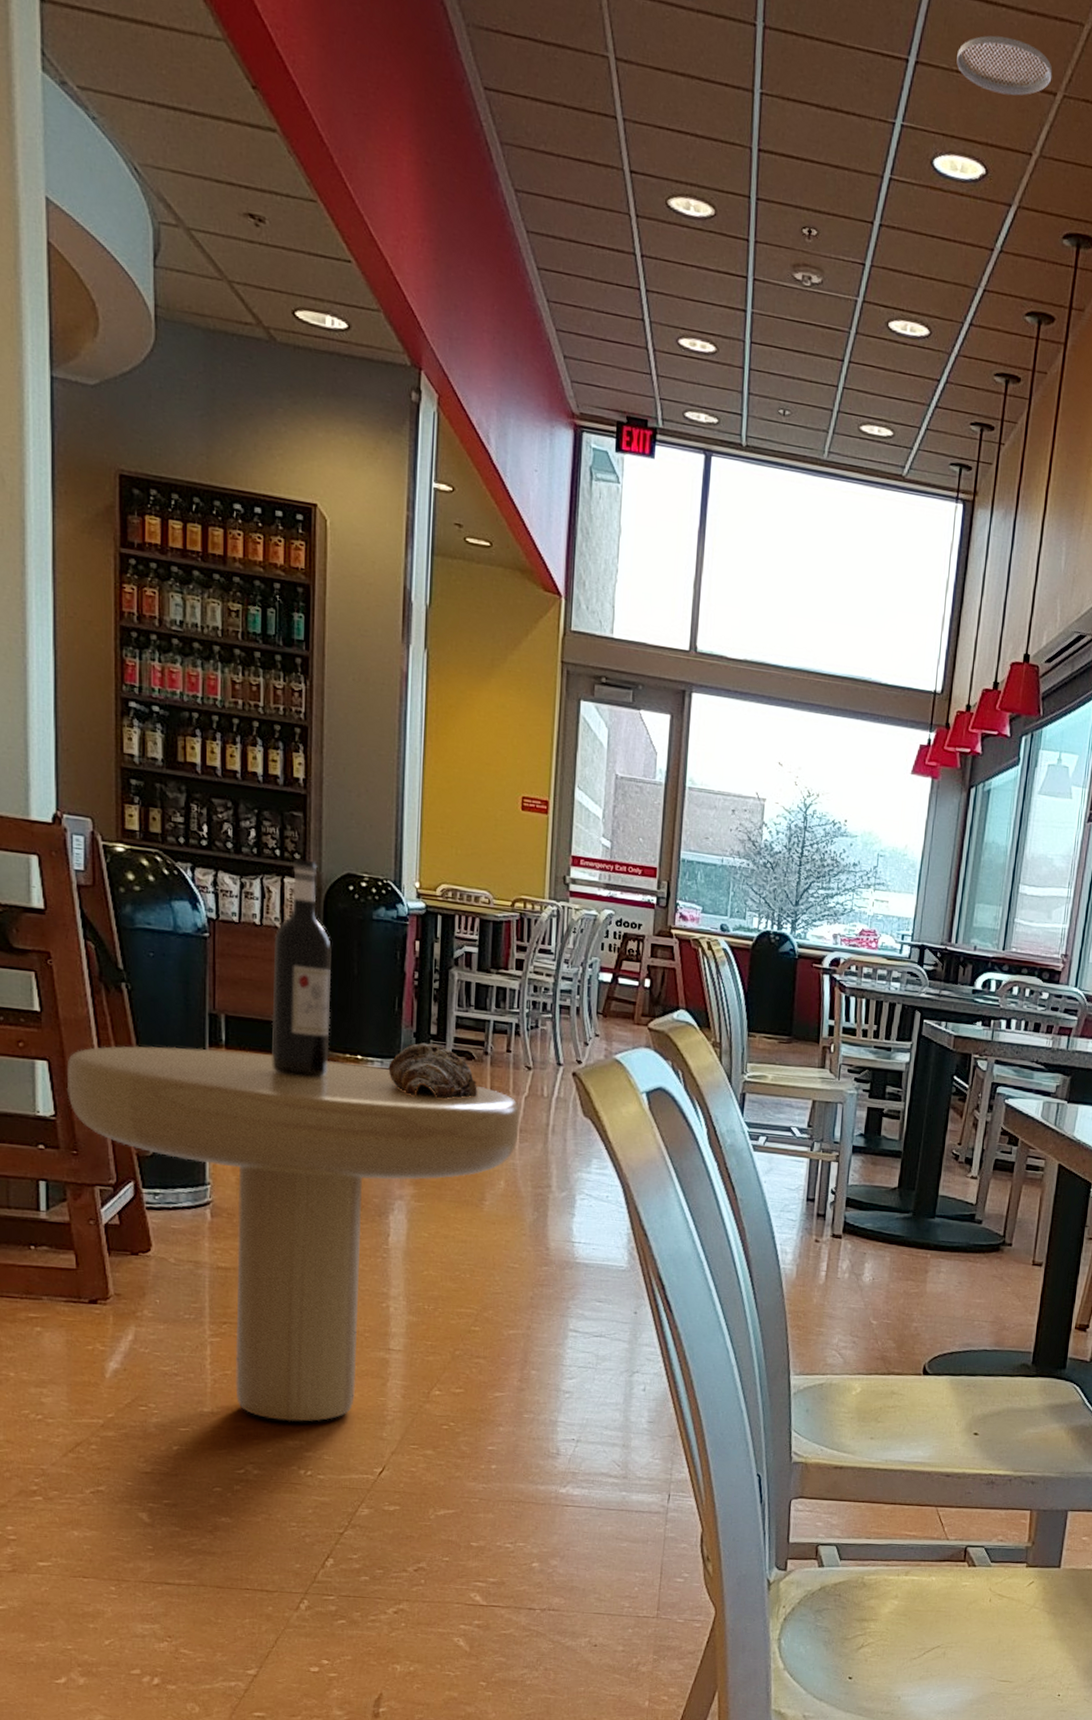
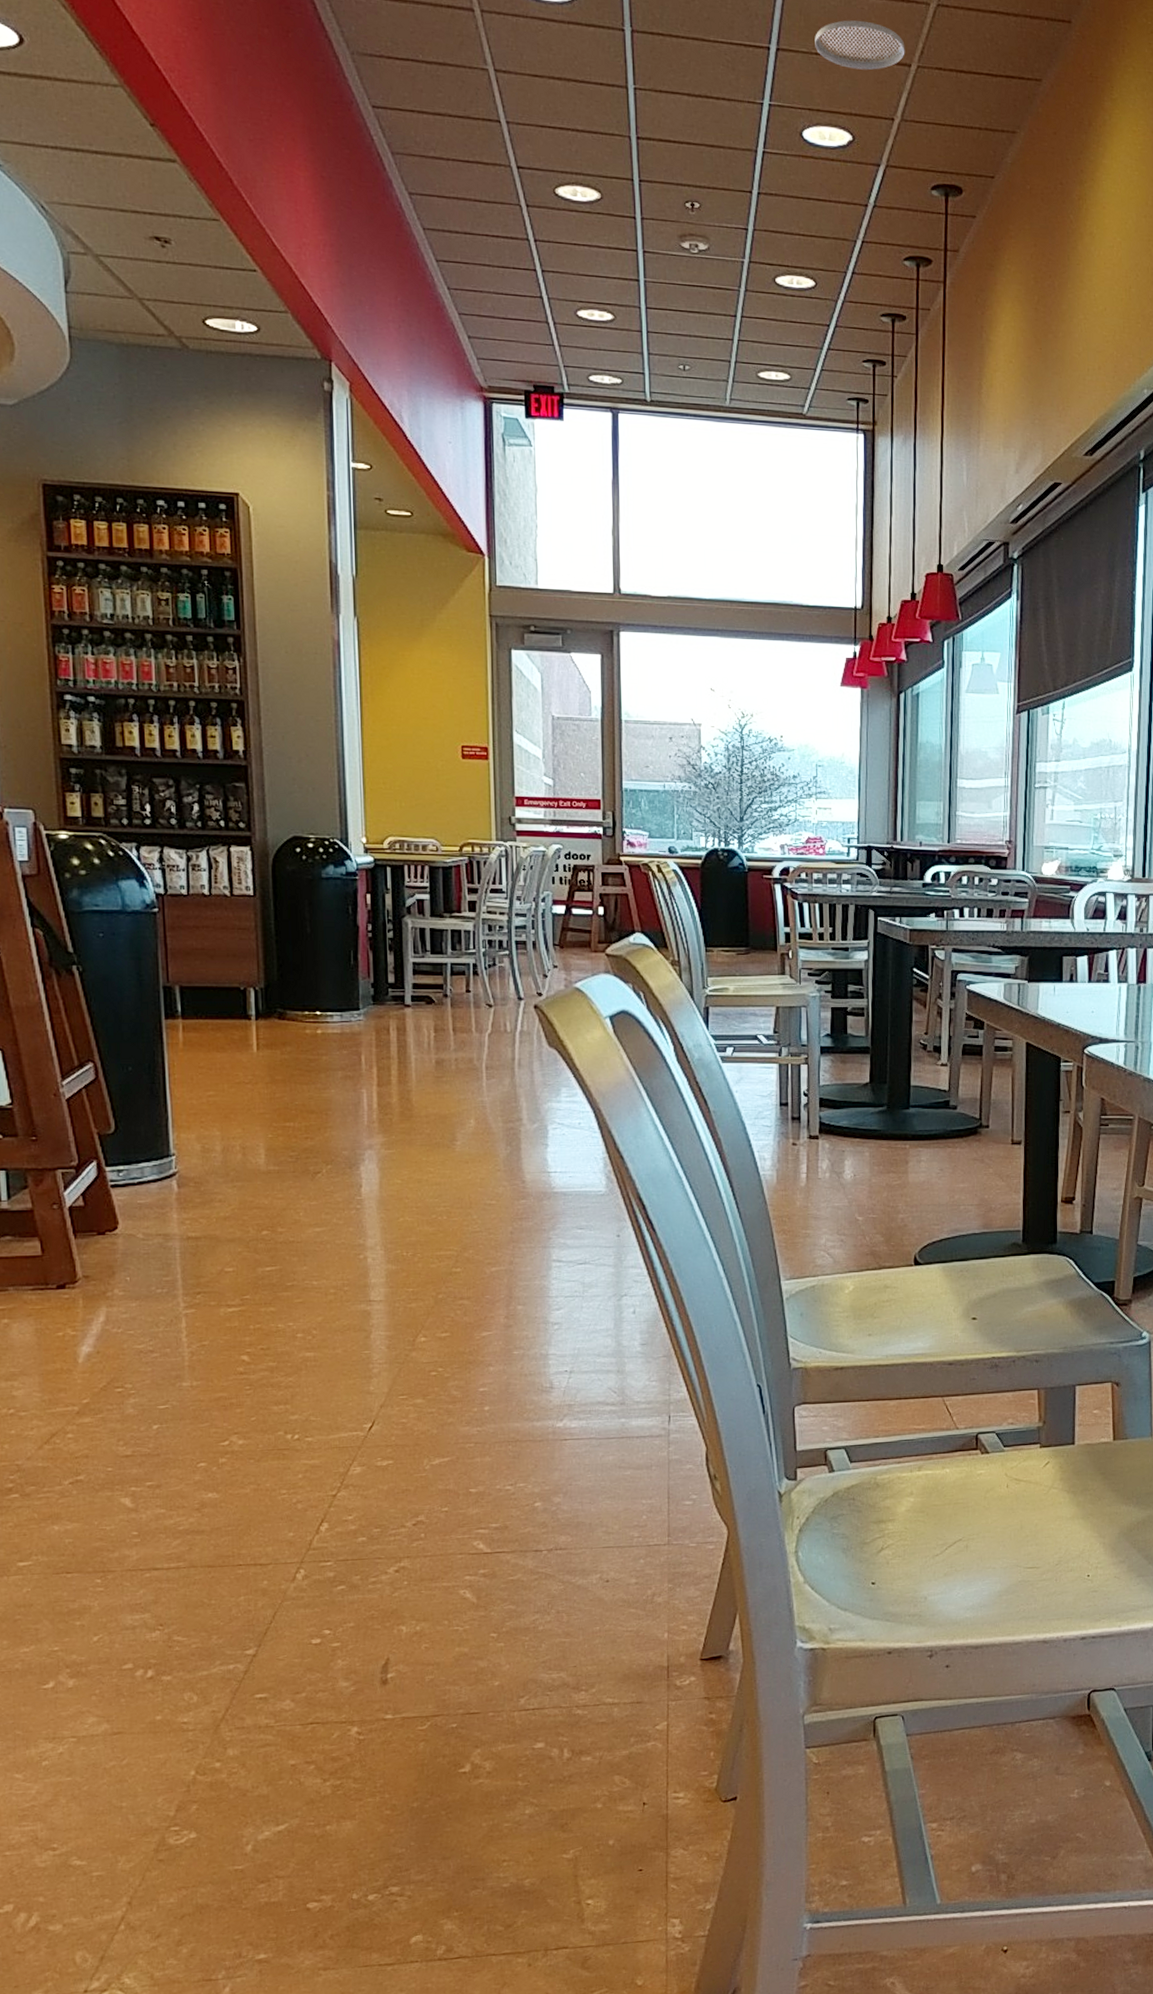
dining table: present [66,859,520,1422] -> none [21,828,485,1387]
pastry: present [388,1042,478,1099] -> none [348,992,441,1046]

